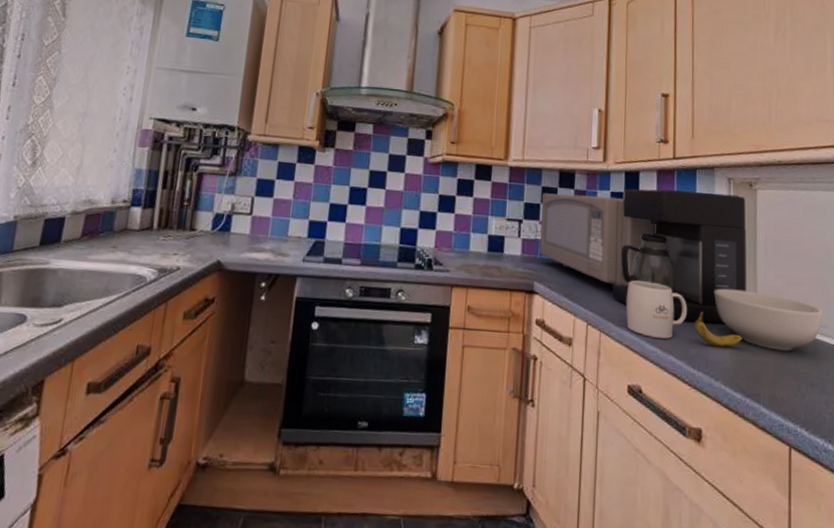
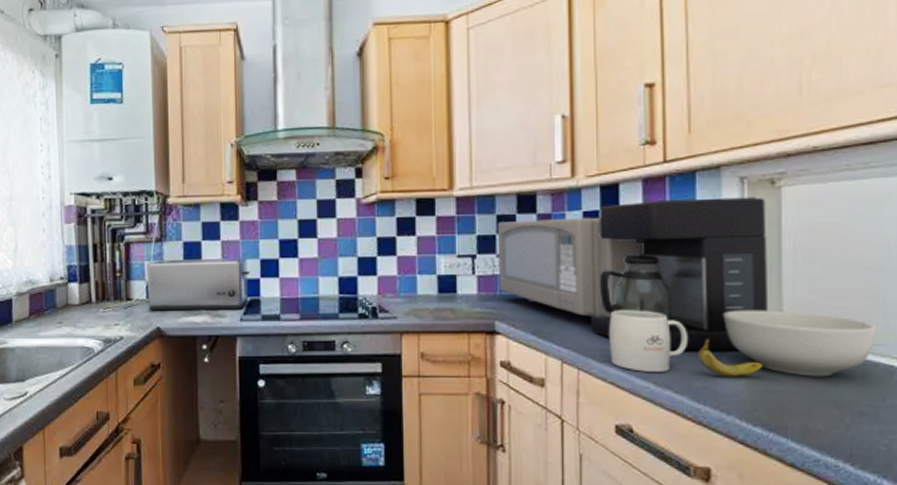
toaster: none [211,193,318,250] -> present [146,258,250,311]

